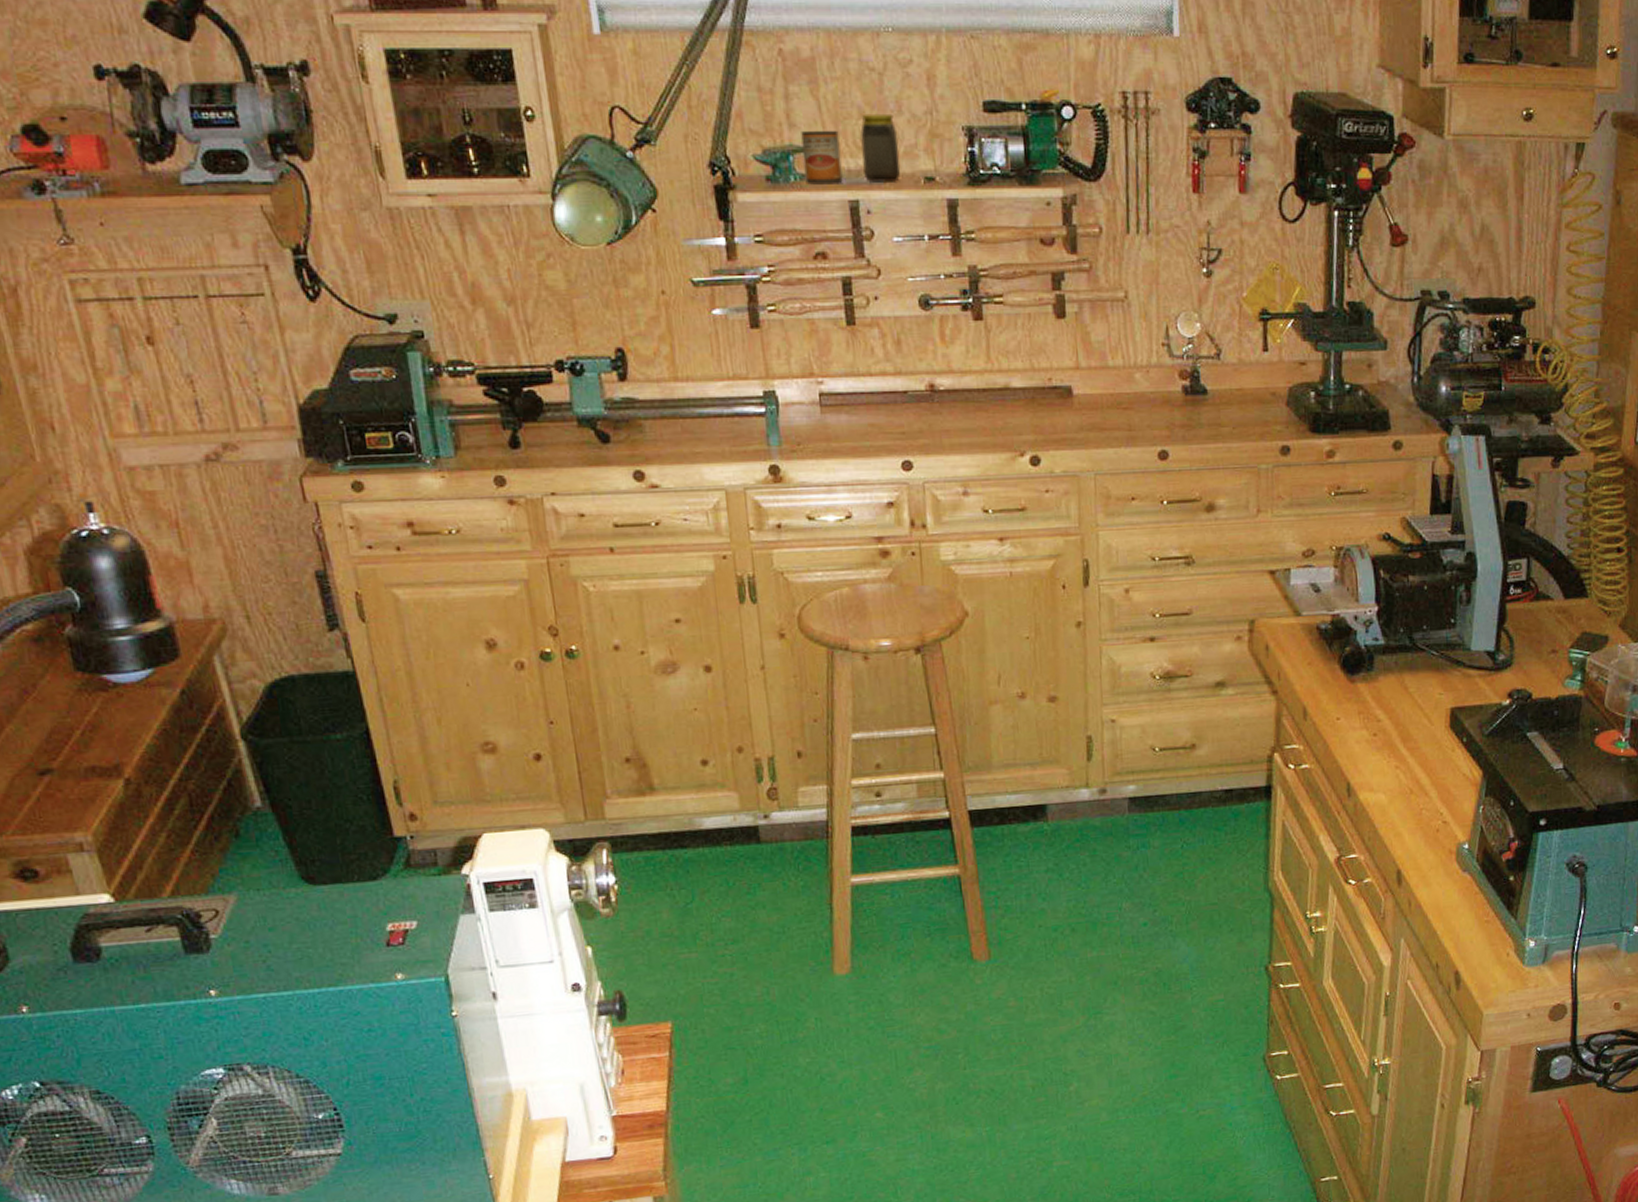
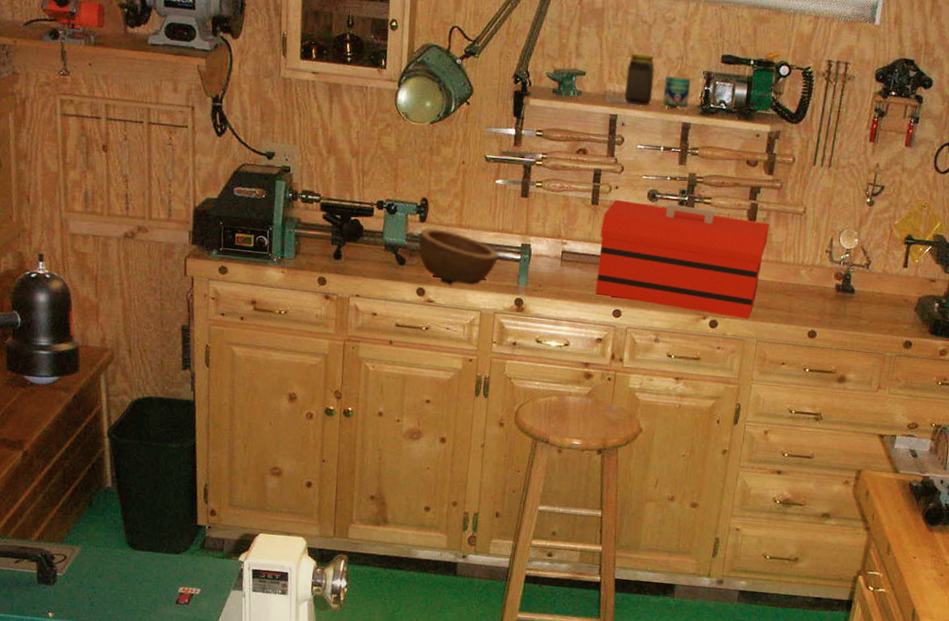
wooden bowl: none [621,387,736,462] -> present [418,228,499,286]
can: present [801,130,843,183] -> none [581,60,612,101]
toolbox: none [864,310,1086,449] -> present [595,199,770,320]
can: none [912,139,951,180] -> present [662,76,691,108]

